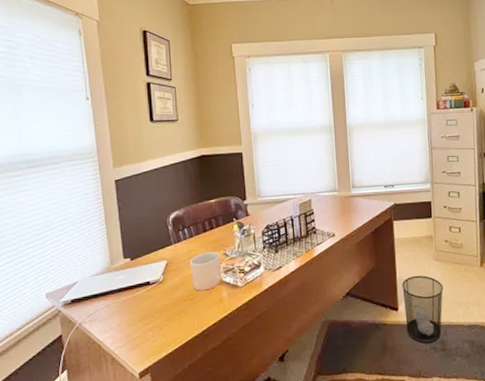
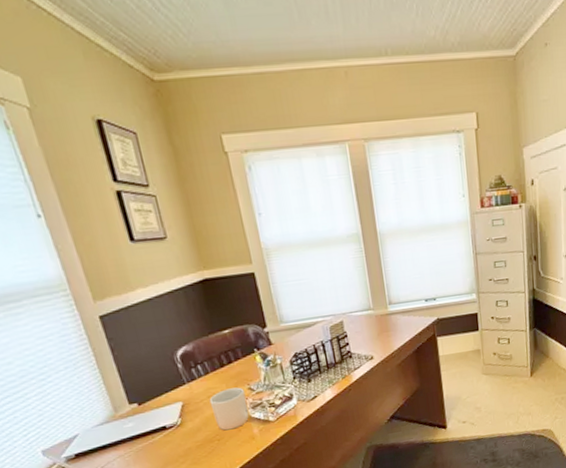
waste bin: present [402,275,444,344] -> none [449,391,493,457]

